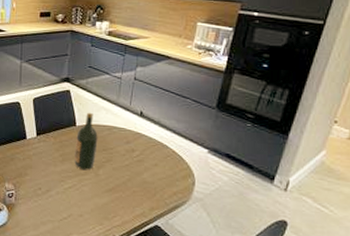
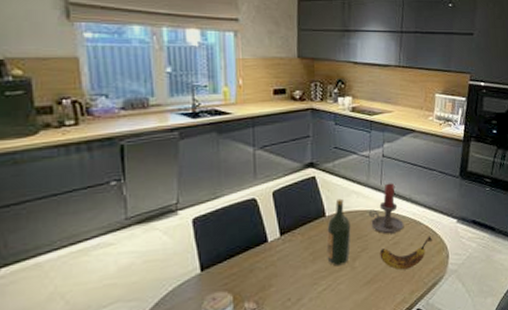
candle holder: none [116,104,150,152] -> present [369,183,404,234]
banana: none [123,160,179,187] -> present [379,236,433,270]

